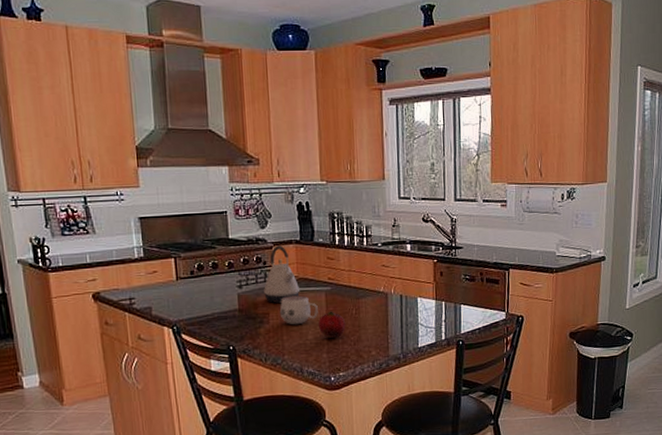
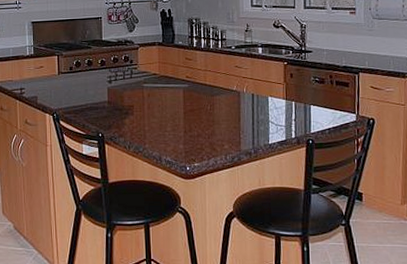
kettle: present [264,245,300,303] -> none [130,47,160,97]
mug: present [279,295,318,325] -> none [142,91,176,118]
fruit: present [317,311,346,339] -> none [176,106,201,132]

